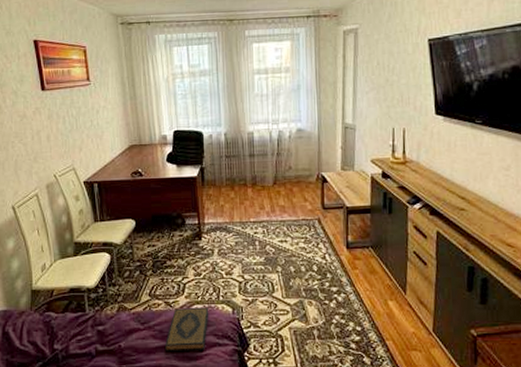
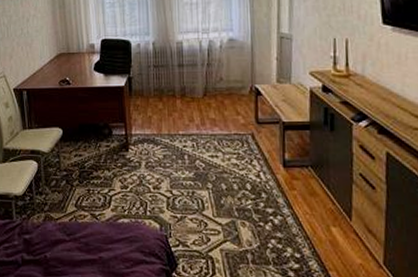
hardback book: present [164,307,209,351] -> none [90,221,136,267]

